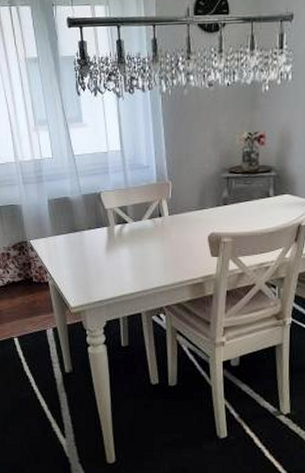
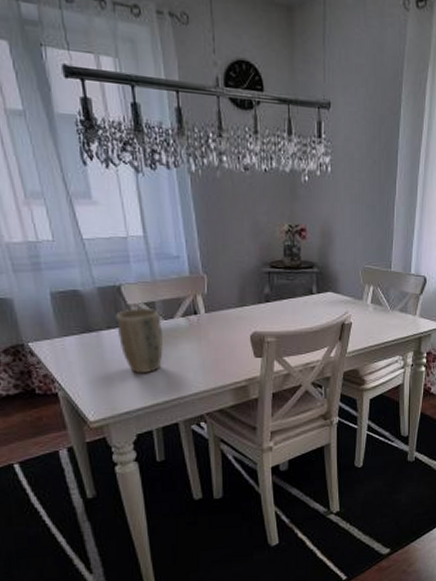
plant pot: none [94,212,132,267] -> present [114,308,163,373]

